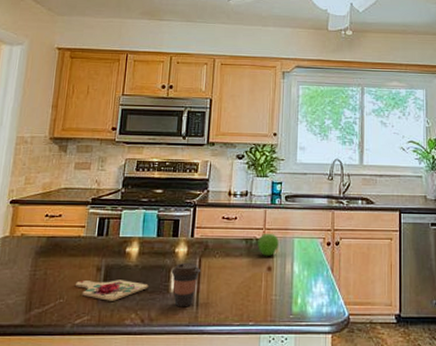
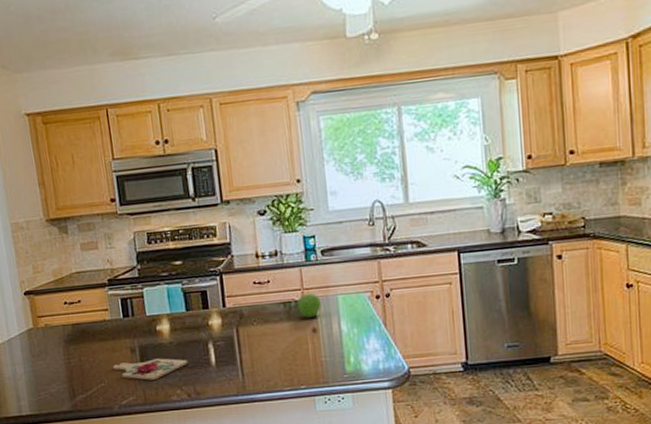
coffee cup: present [171,262,200,307] -> none [208,333,240,379]

